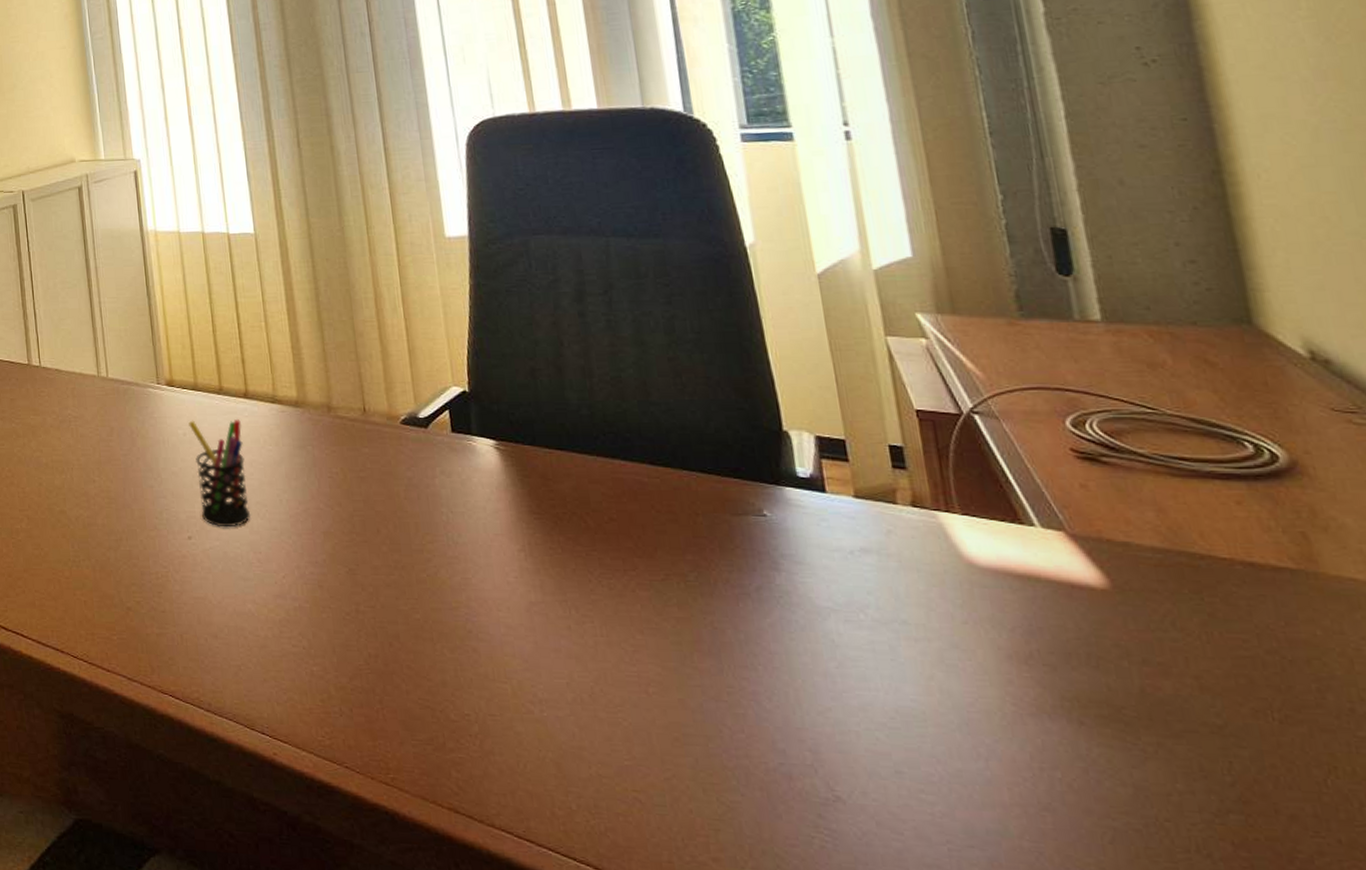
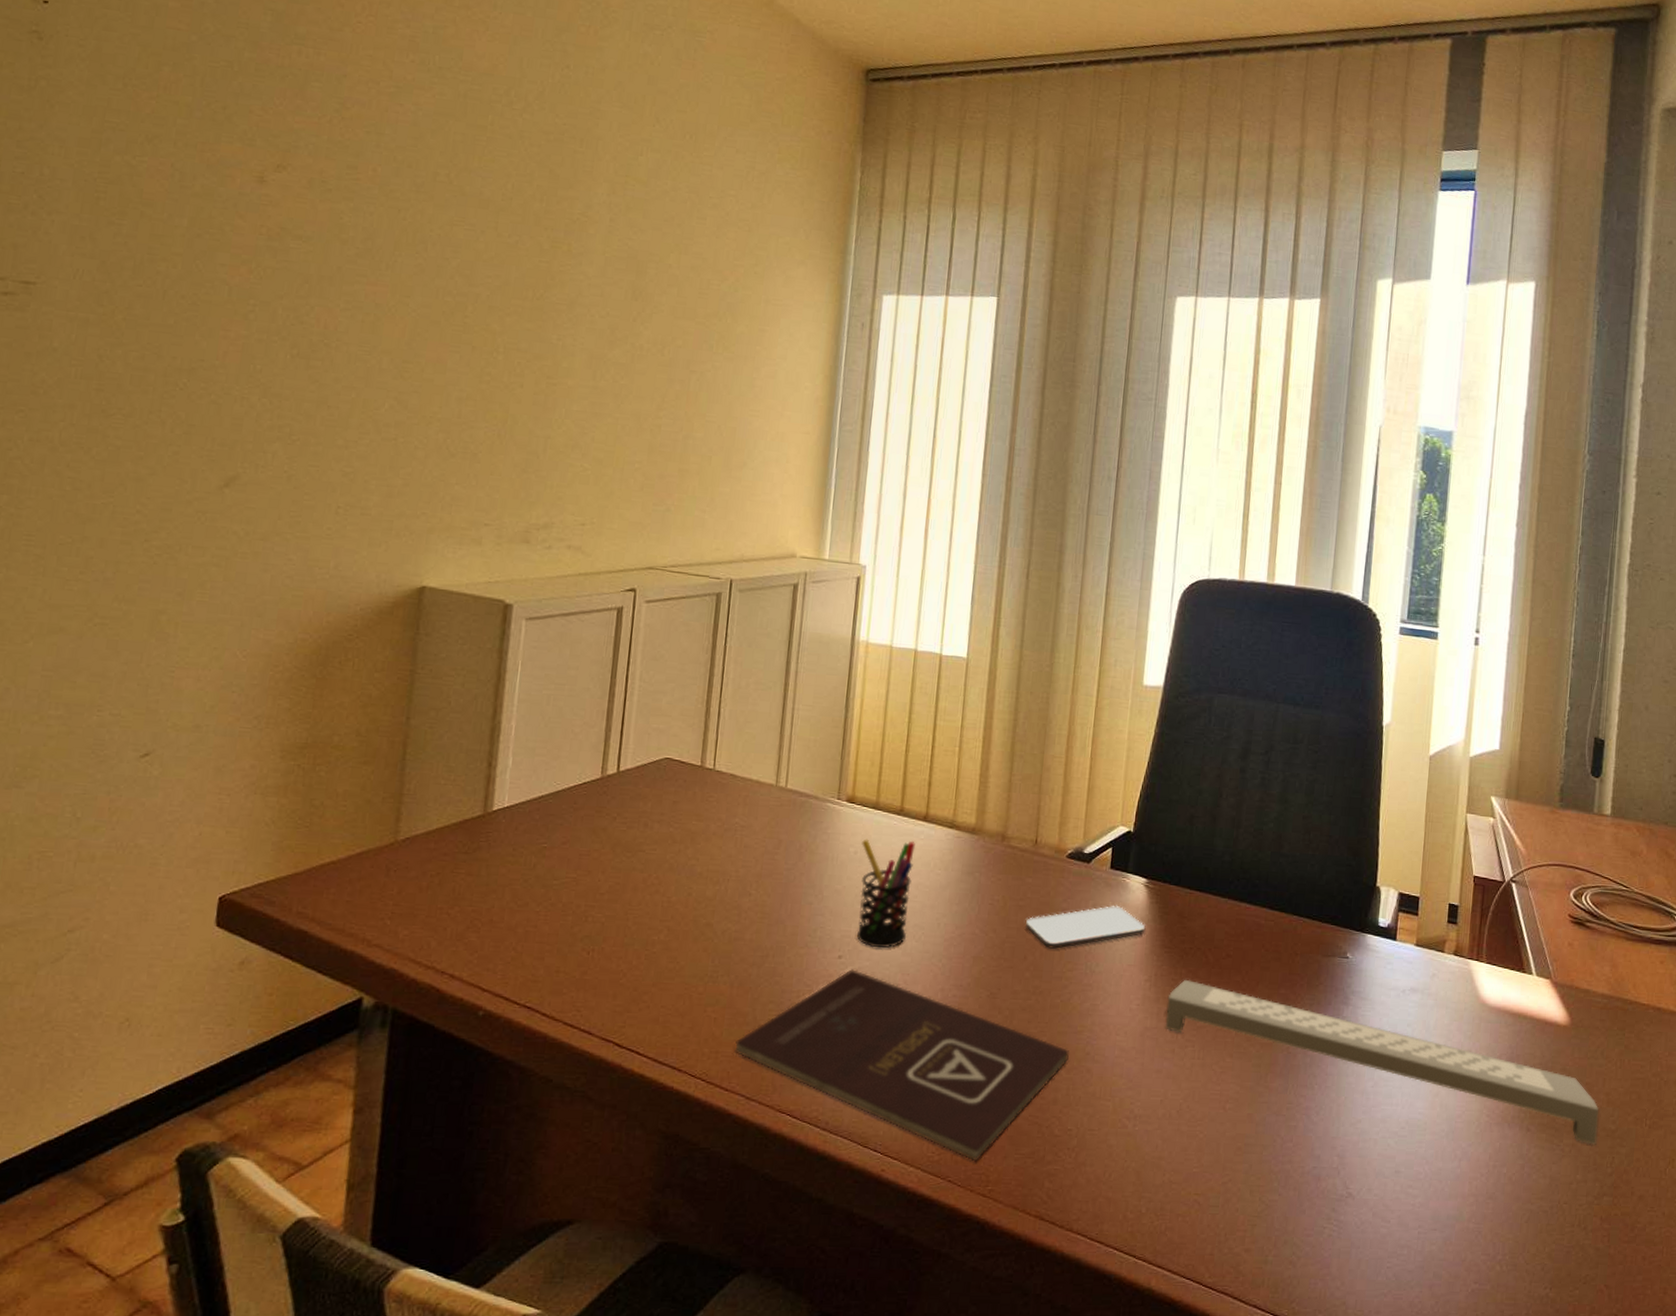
book: none [108,550,449,747] -> present [734,969,1069,1162]
smartphone: none [371,470,507,520] -> present [1026,905,1146,949]
computer keyboard: none [549,547,1198,745] -> present [1165,979,1599,1145]

